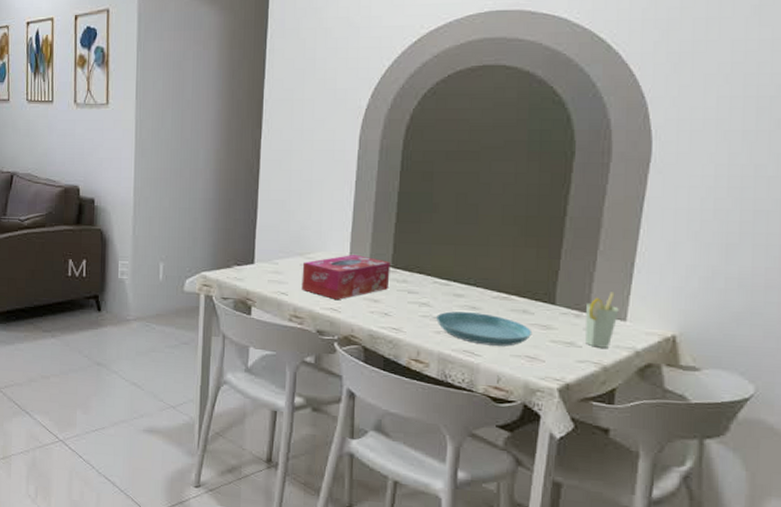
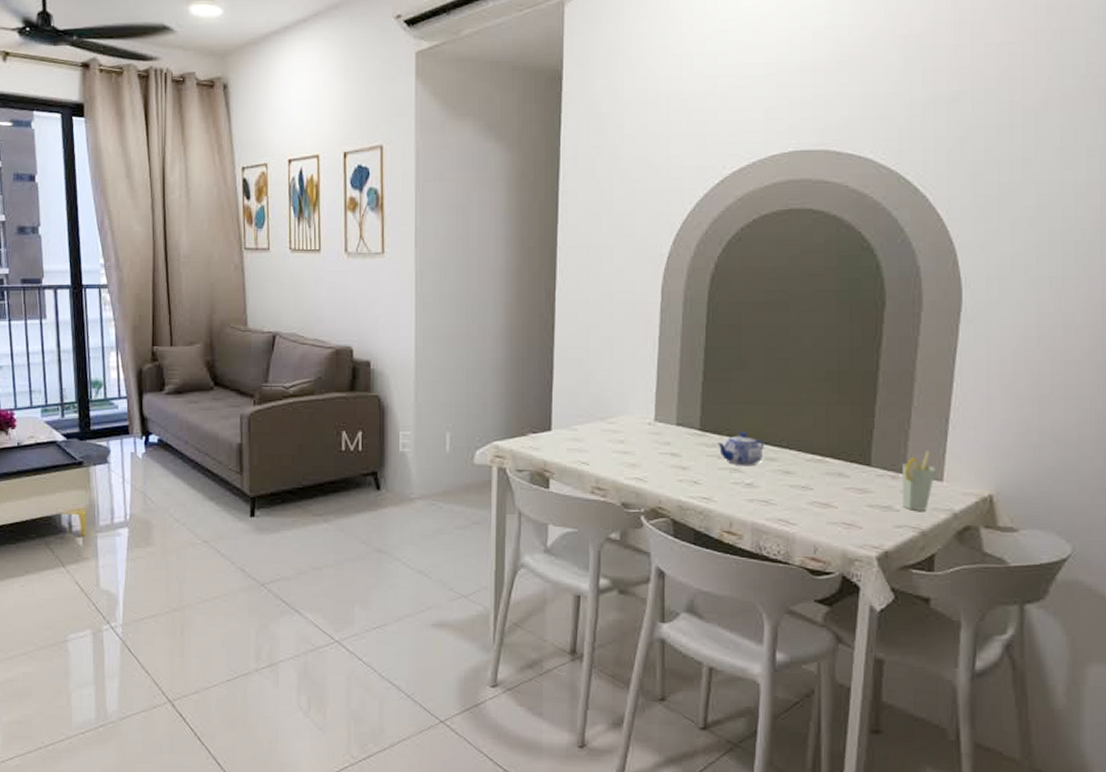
tissue box: present [301,254,390,300] -> none [604,417,698,468]
teapot: none [407,270,453,302] -> present [716,432,765,467]
saucer: present [436,311,533,346] -> none [749,477,849,513]

